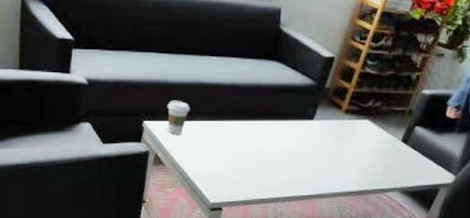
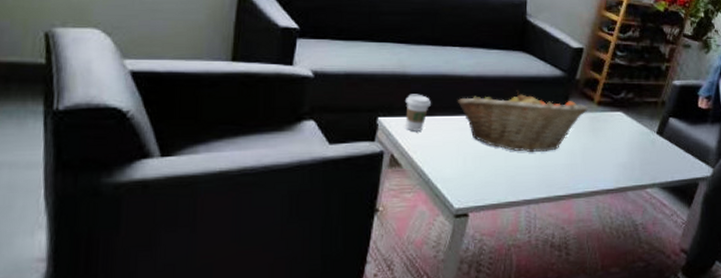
fruit basket: none [213,98,336,156] -> present [457,90,588,153]

